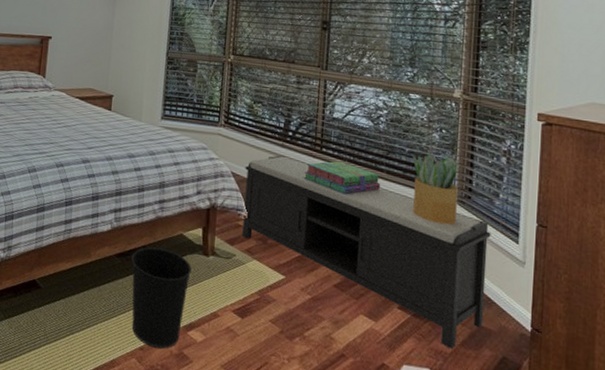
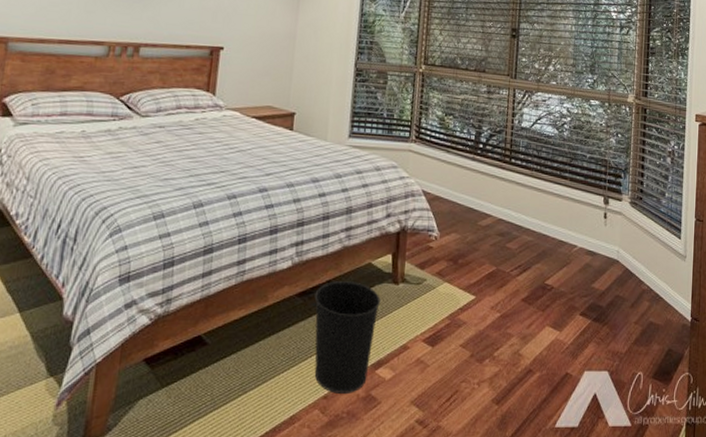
bench: present [242,155,491,349] -> none [433,169,659,348]
stack of books: present [304,160,381,195] -> none [494,171,565,205]
potted plant: present [412,152,459,226] -> none [592,157,632,227]

